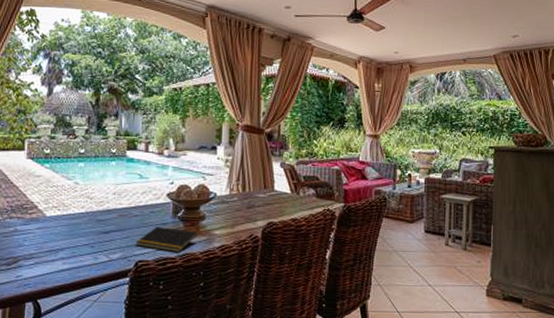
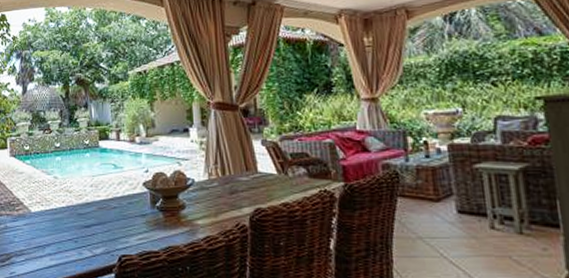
notepad: present [135,227,198,252] -> none [116,218,180,245]

